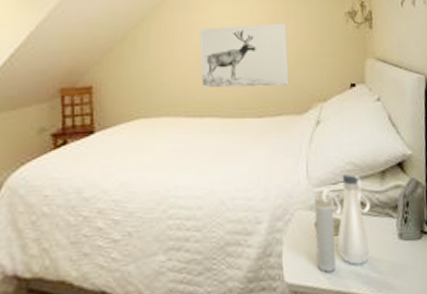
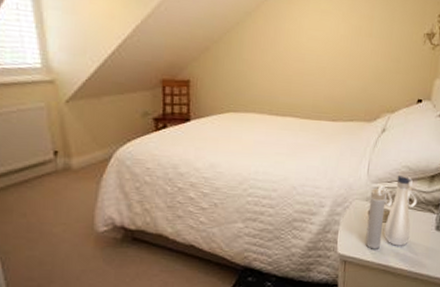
wall art: present [199,23,290,87] -> none [286,36,369,97]

